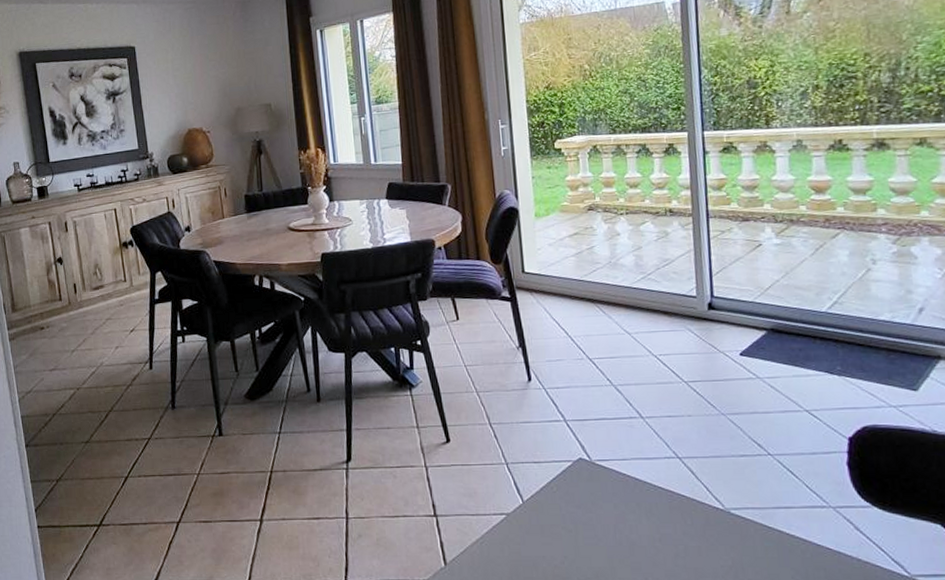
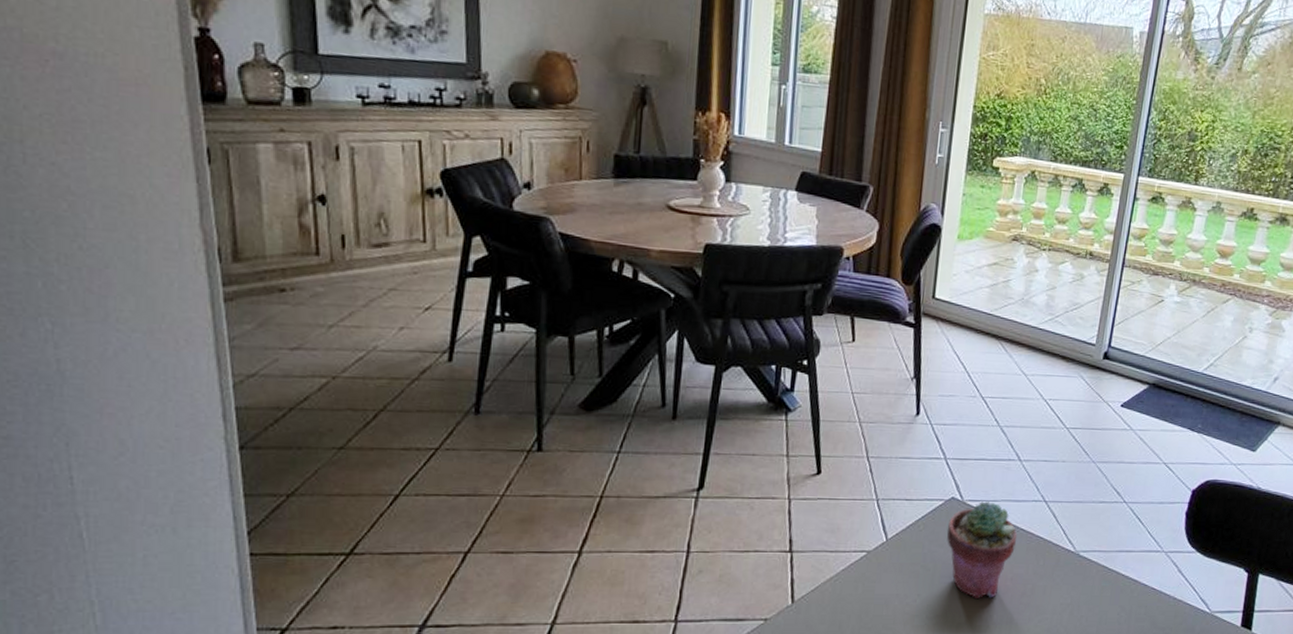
potted succulent: none [580,461,657,560] -> present [946,501,1018,598]

